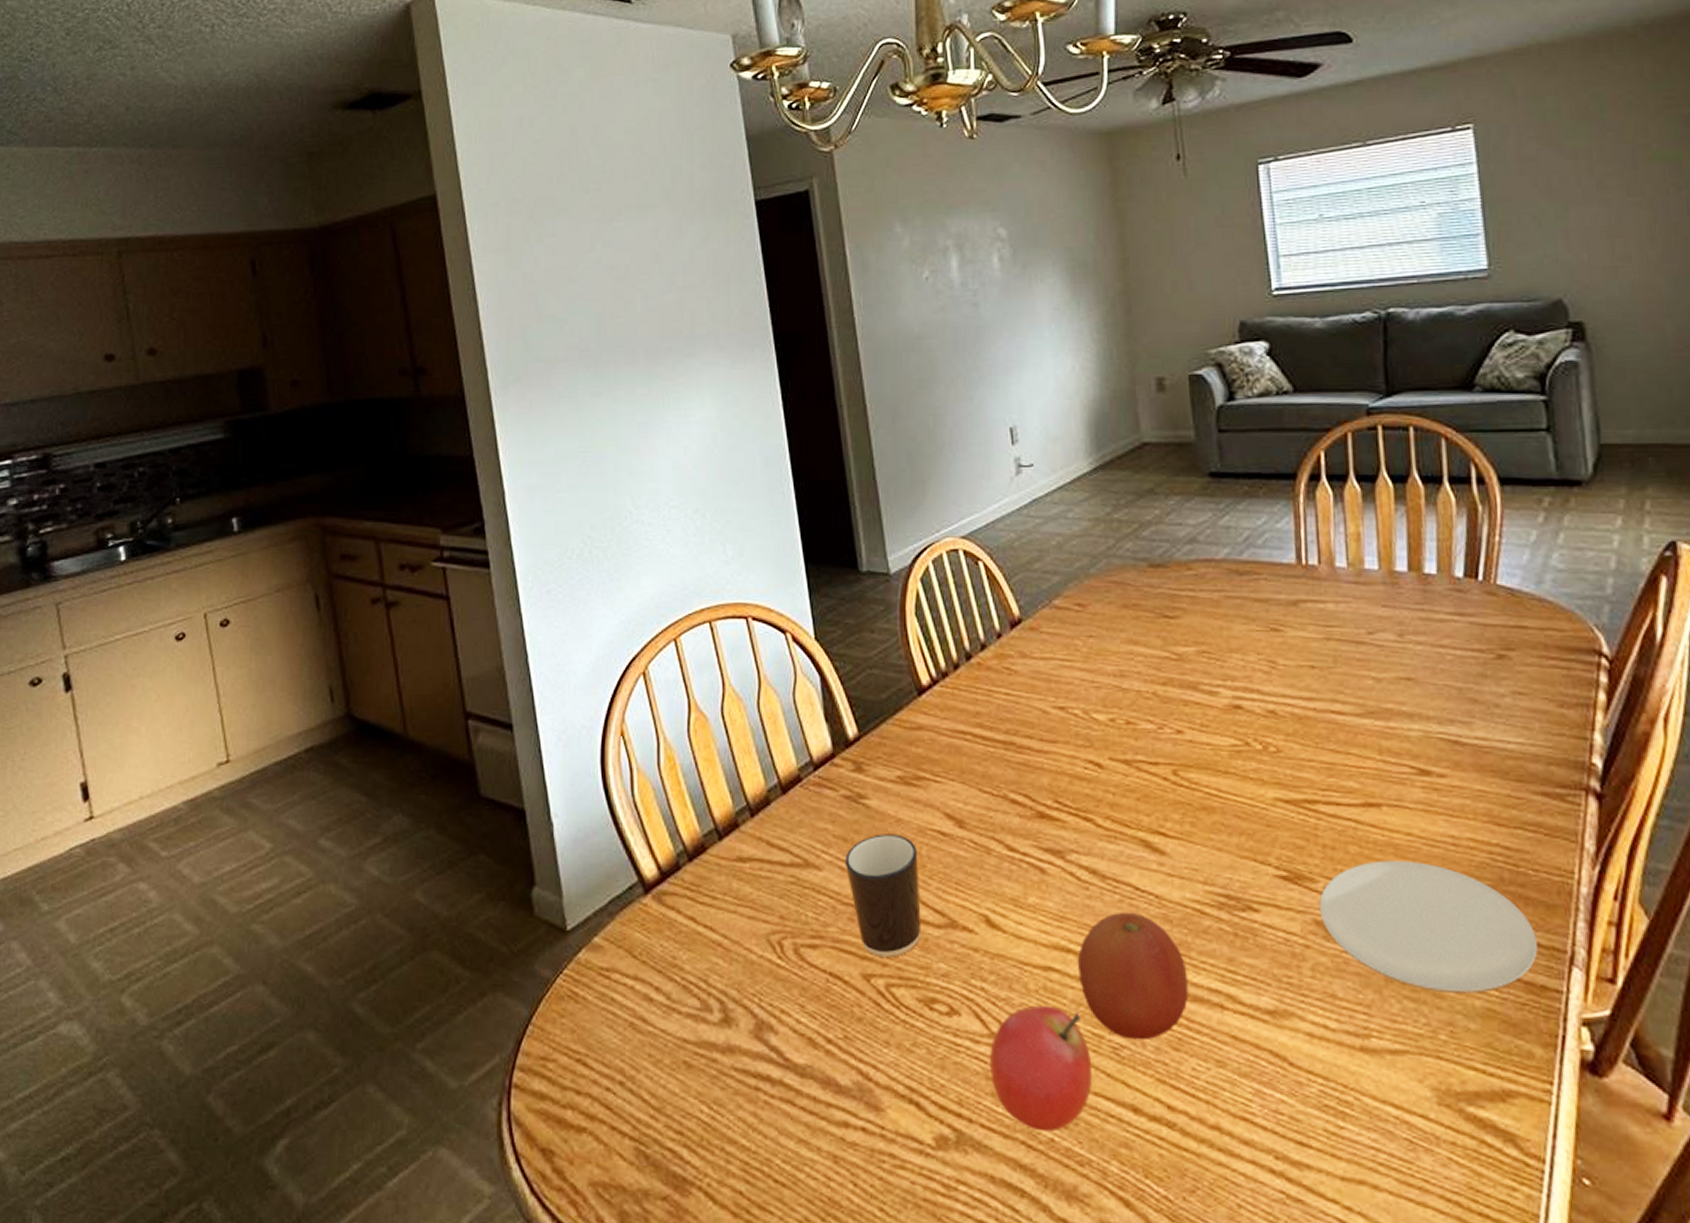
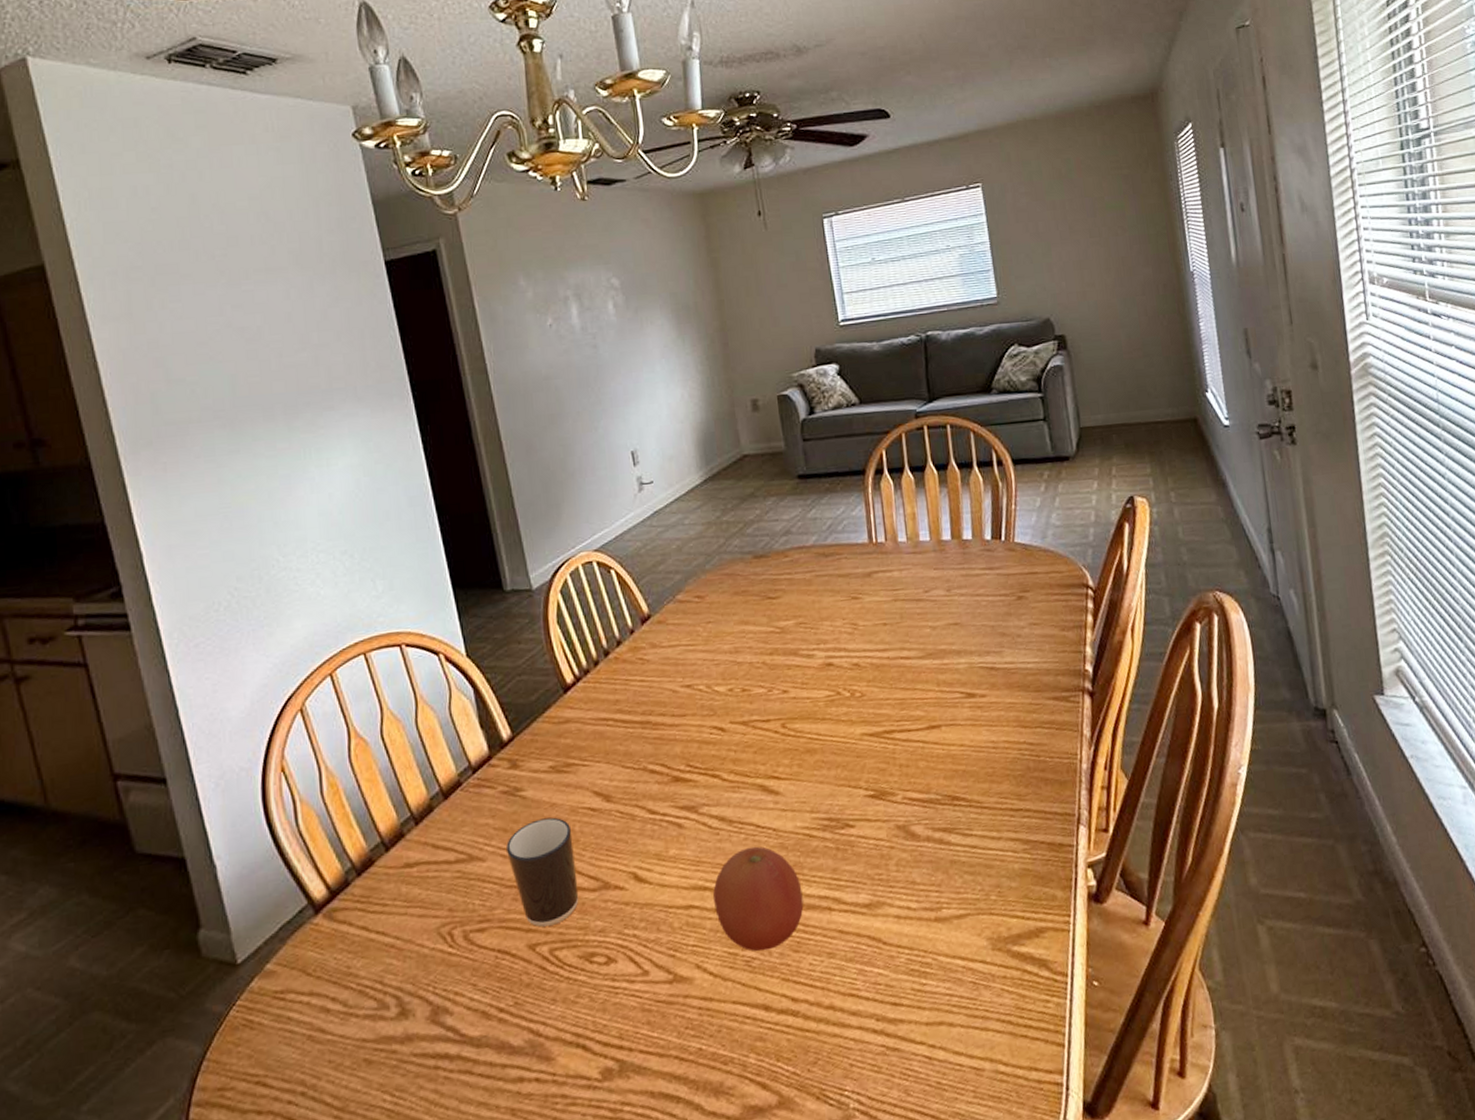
fruit: present [990,1005,1093,1132] -> none [644,937,731,1045]
plate: present [1319,860,1538,995] -> none [899,765,1056,864]

